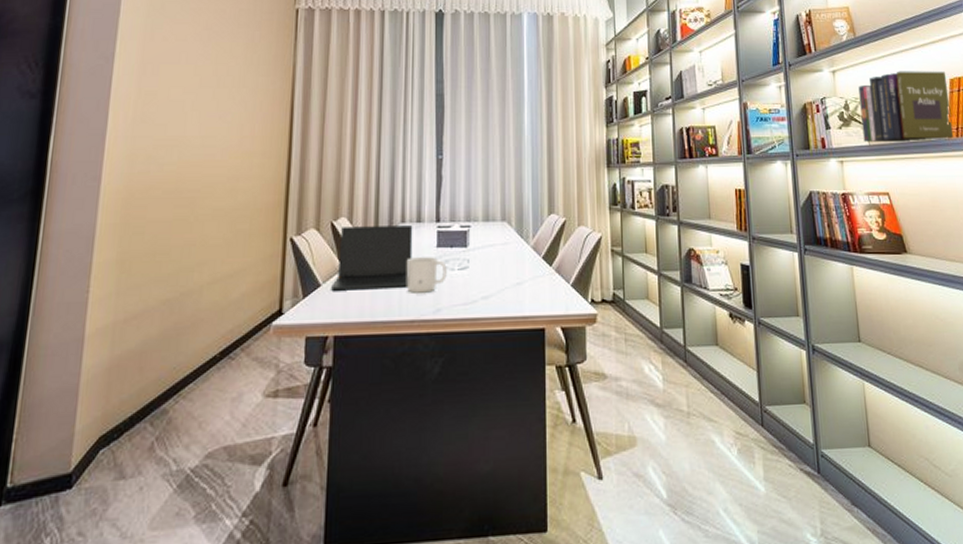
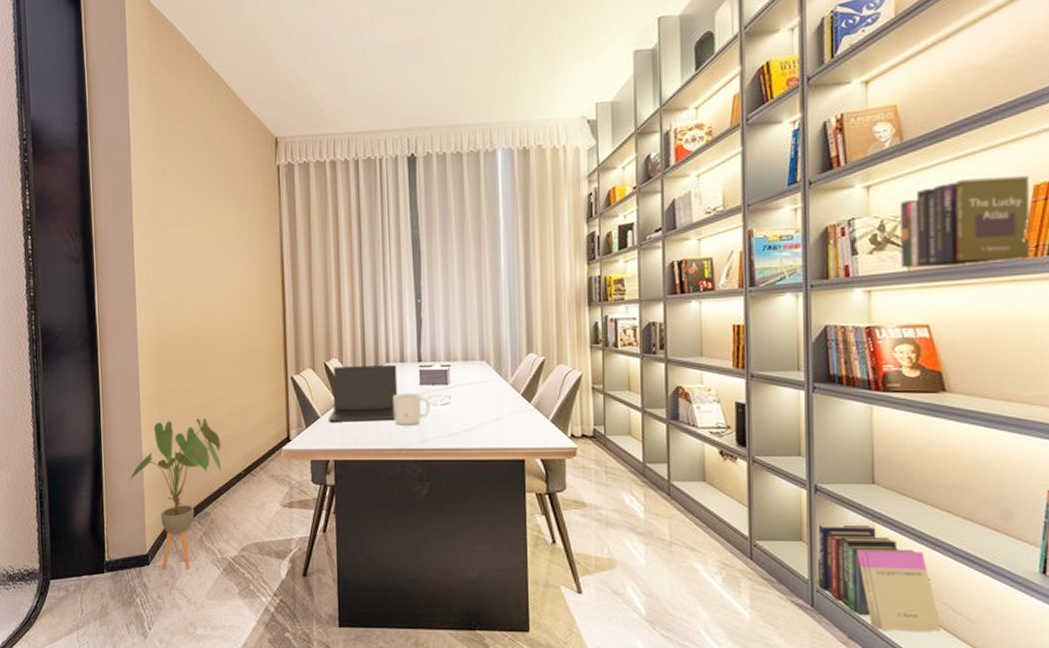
house plant: none [59,289,194,494] -> present [129,418,222,570]
books: none [816,383,926,492] -> present [815,522,941,631]

